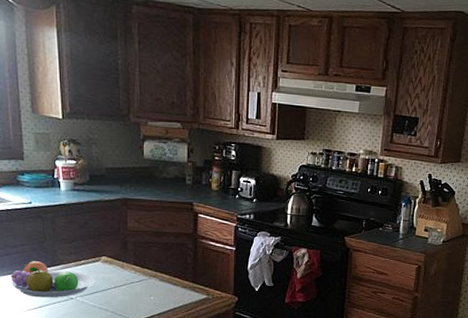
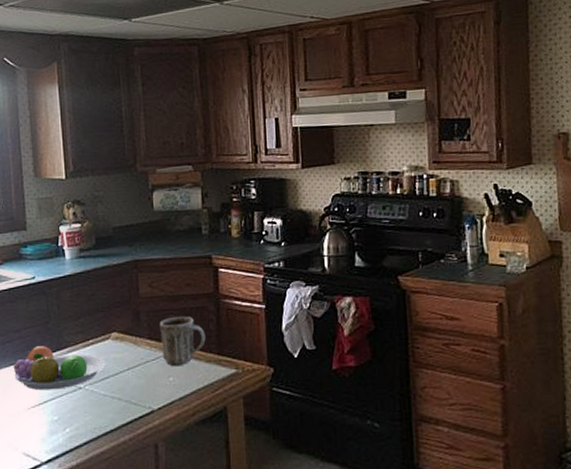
mug: none [144,249,183,288] -> present [159,316,206,366]

